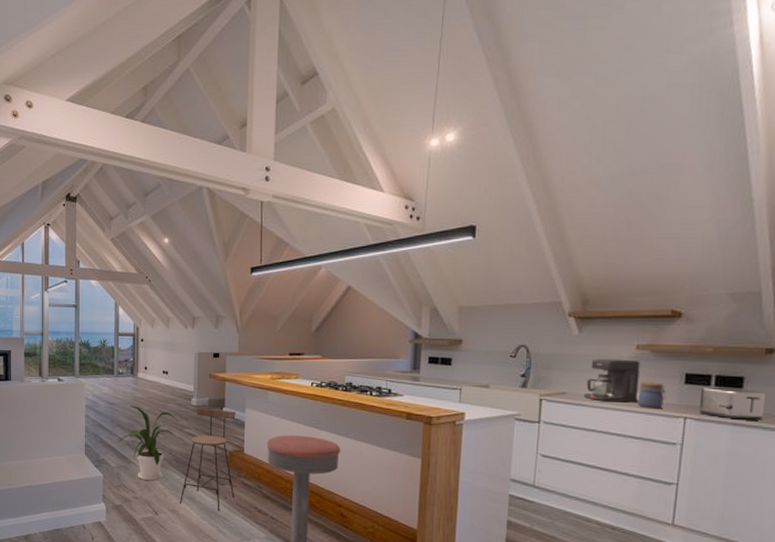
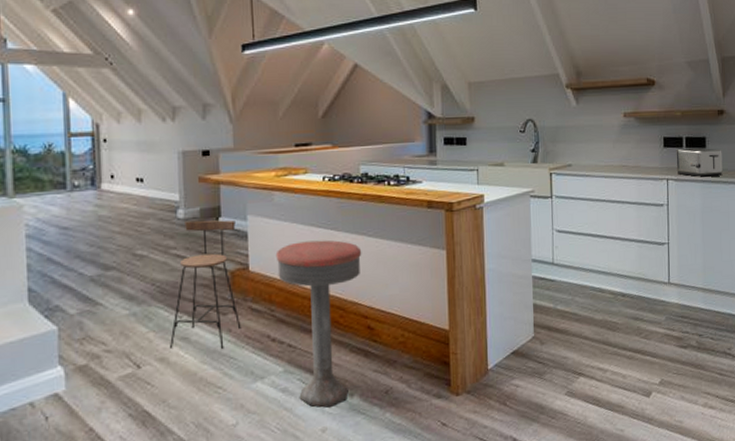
house plant: present [118,405,179,481] -> none [78,227,162,326]
coffee maker: present [584,359,640,403] -> none [587,127,631,171]
jar: present [637,382,667,409] -> none [629,148,652,174]

